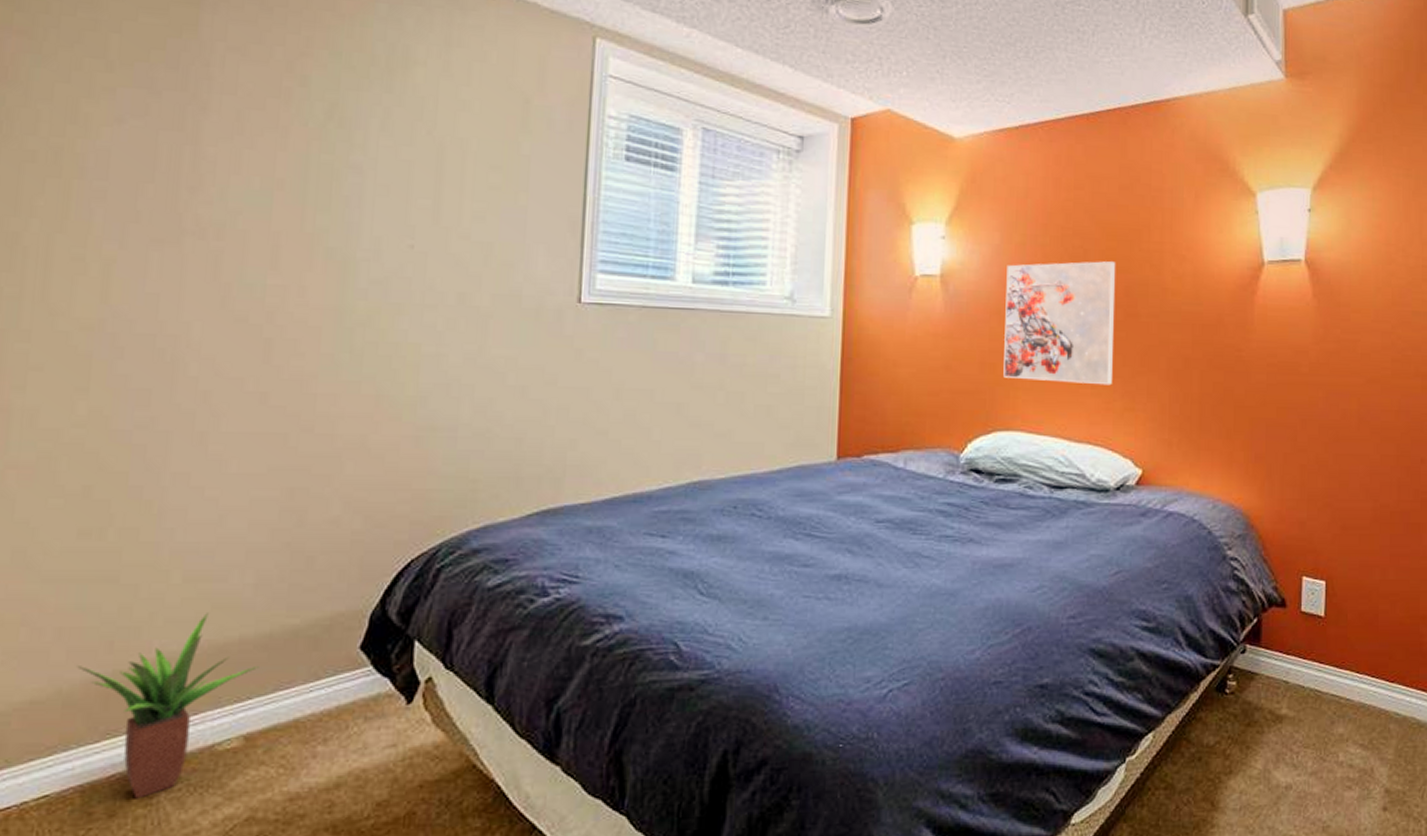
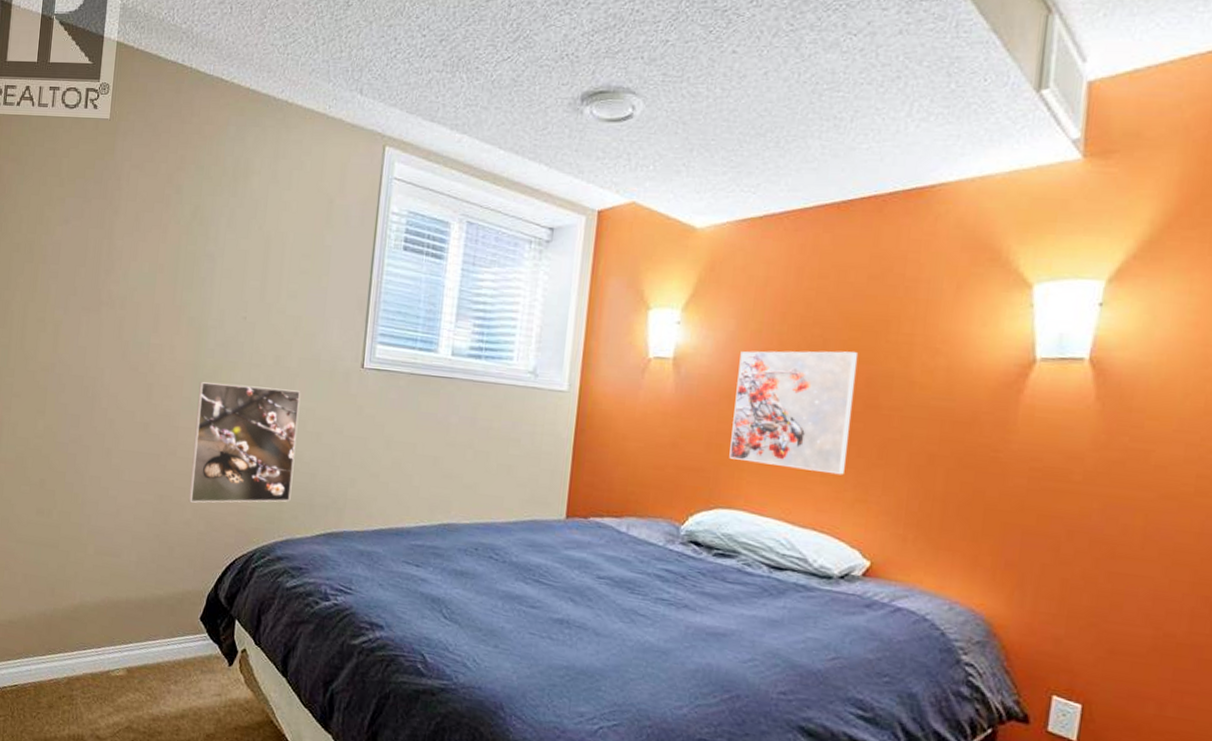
potted plant: present [77,613,259,799] -> none [34,578,137,699]
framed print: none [335,331,497,493] -> present [188,382,301,503]

